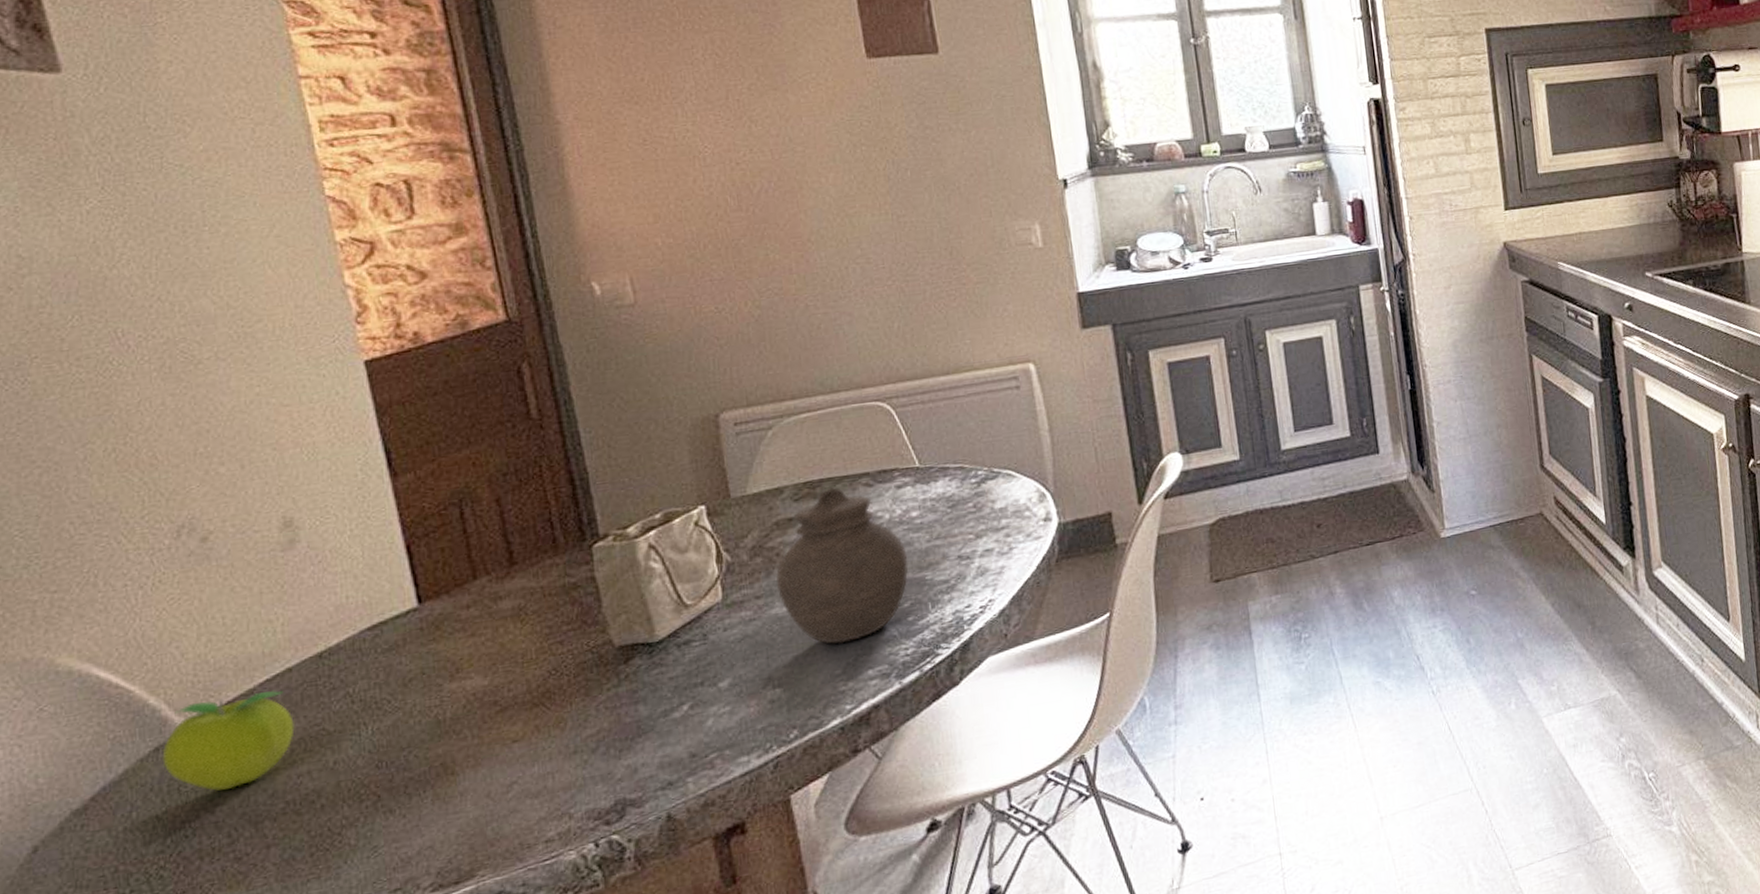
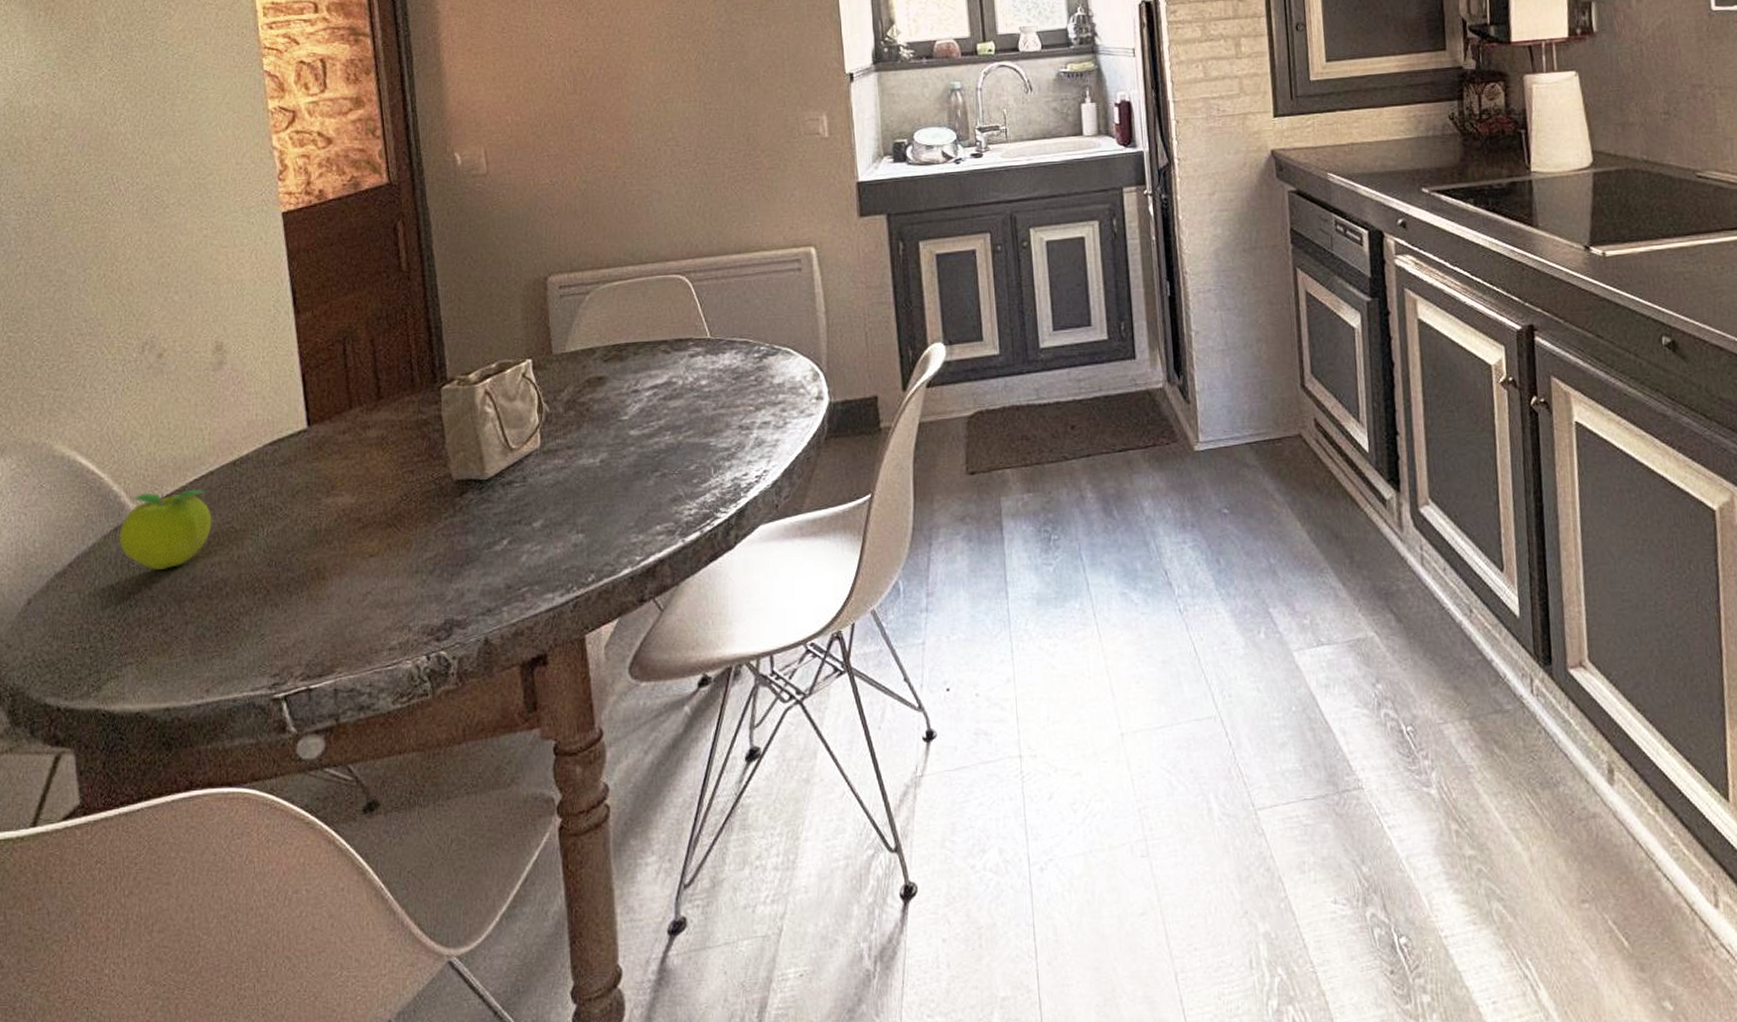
jar: present [776,487,909,644] -> none [584,351,696,498]

